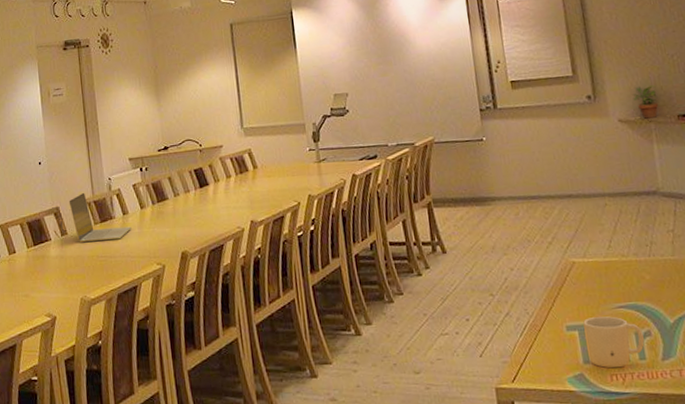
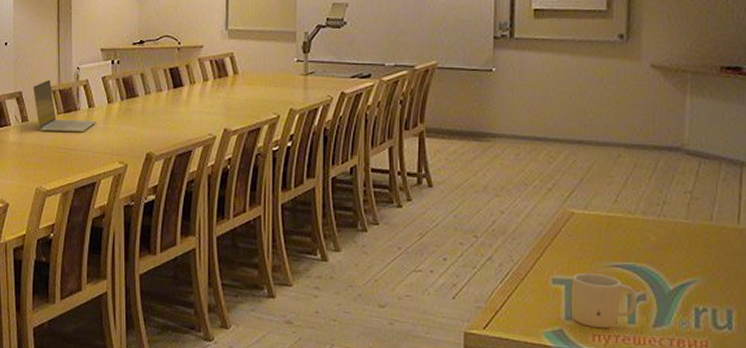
potted plant: present [632,85,660,119] -> none [672,30,703,67]

